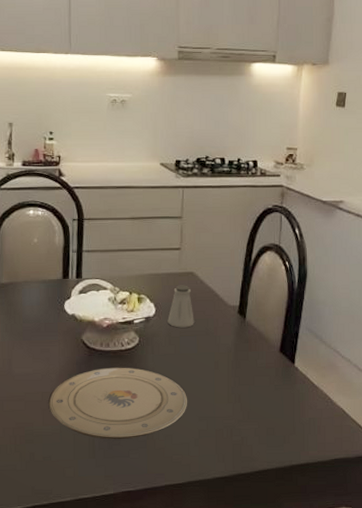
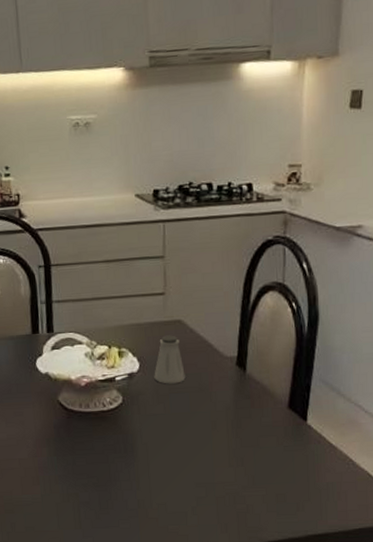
plate: present [48,367,187,440] -> none [26,429,182,509]

